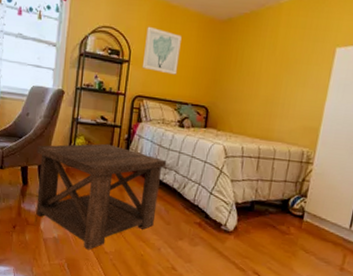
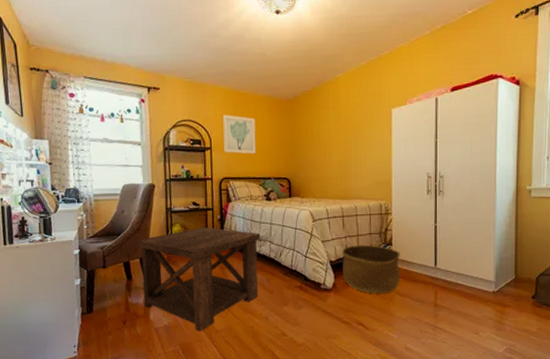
basket: none [247,190,314,247] -> present [342,244,401,293]

